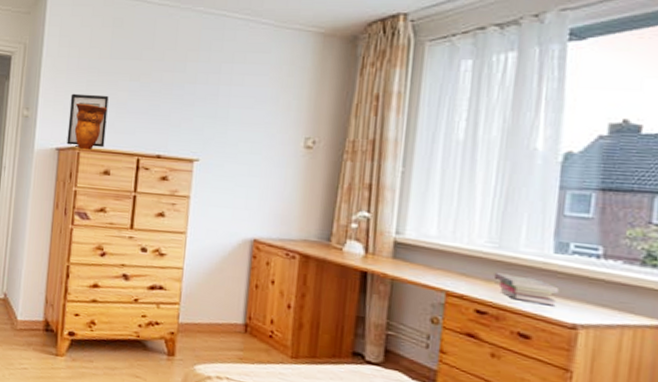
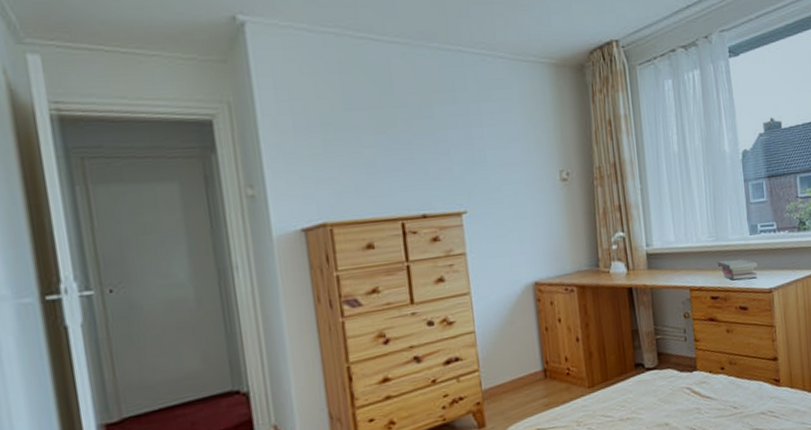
picture frame: present [66,94,109,148] -> none [307,156,361,223]
decorative vase: present [74,103,108,151] -> none [314,168,356,226]

